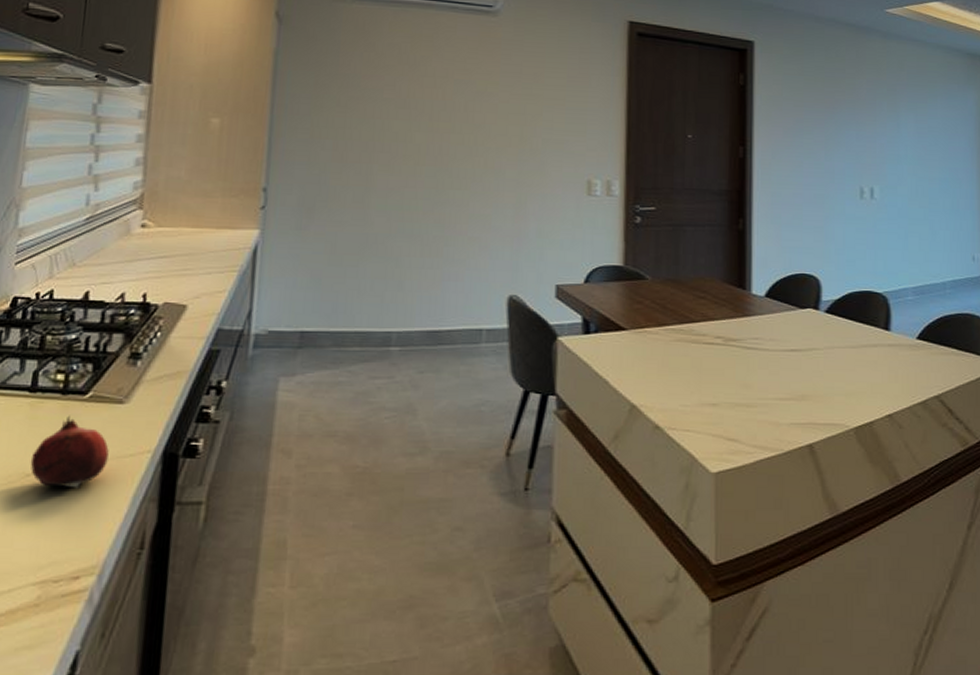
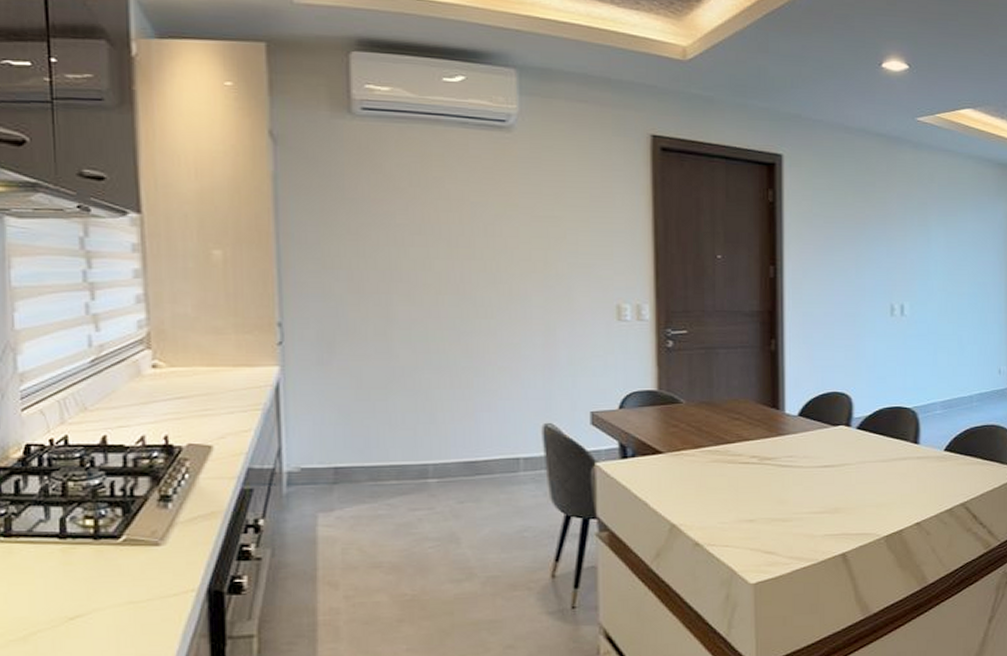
fruit: present [30,415,109,488] -> none [71,559,152,629]

